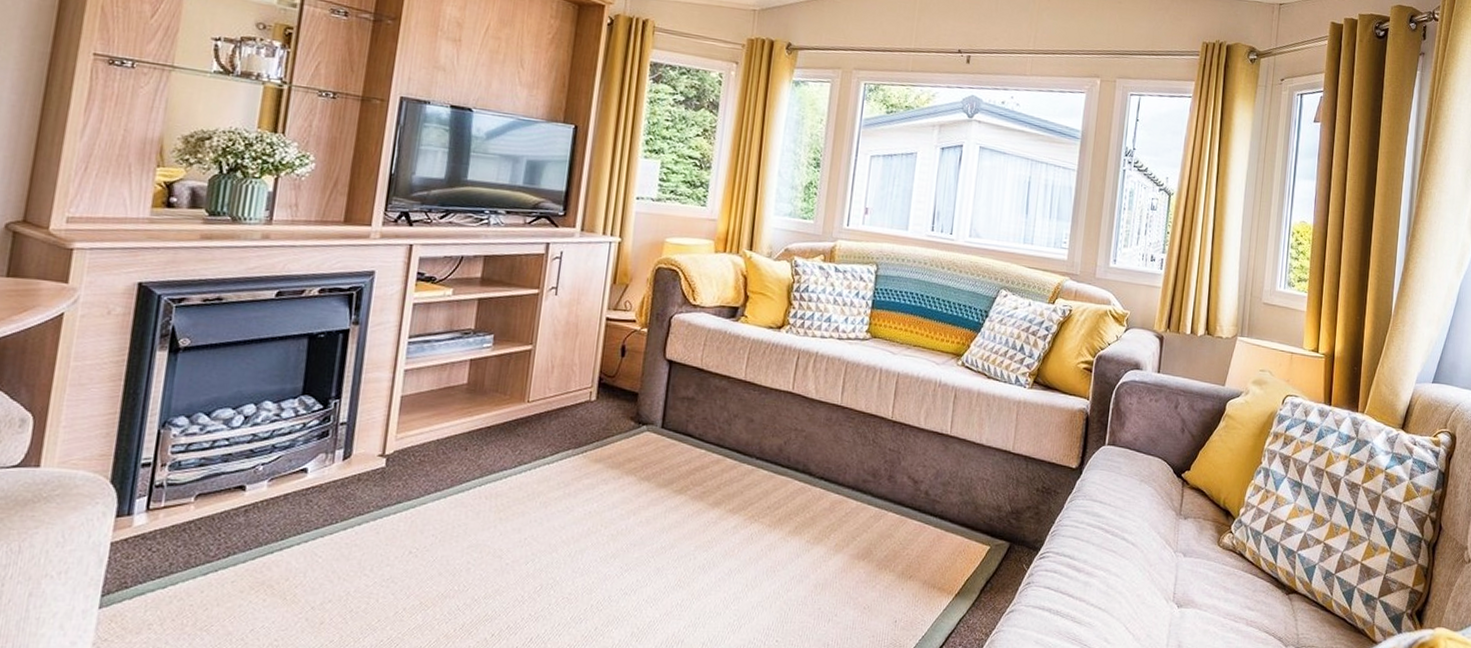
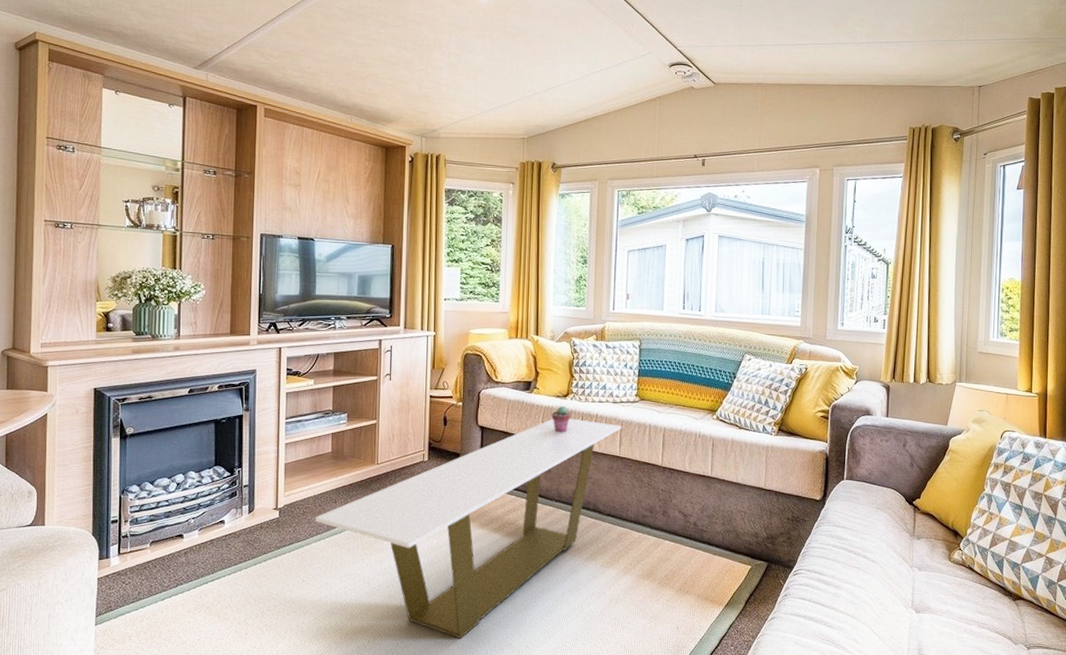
coffee table: none [434,355,847,633] -> present [315,418,622,639]
potted succulent: none [760,340,785,373] -> present [551,406,571,433]

